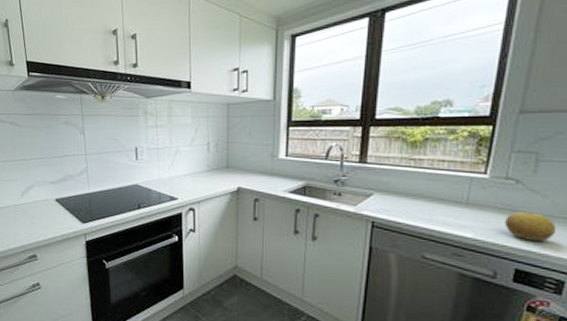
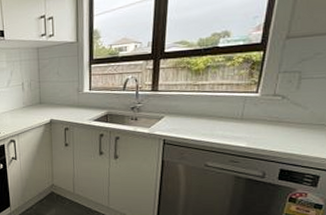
fruit: present [505,212,557,241] -> none [273,122,314,145]

